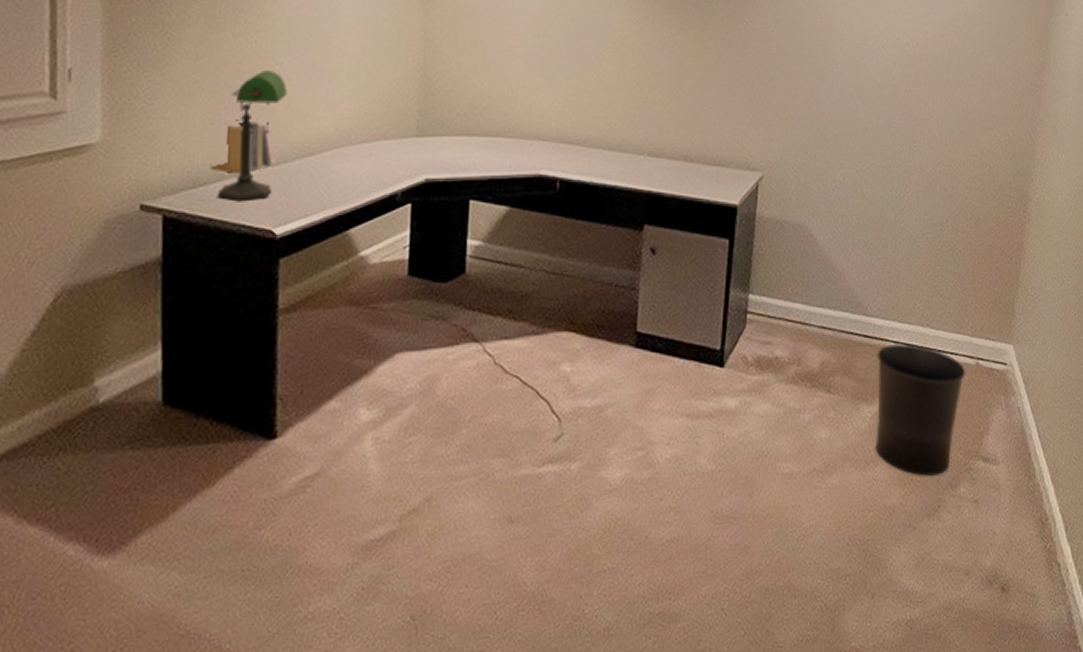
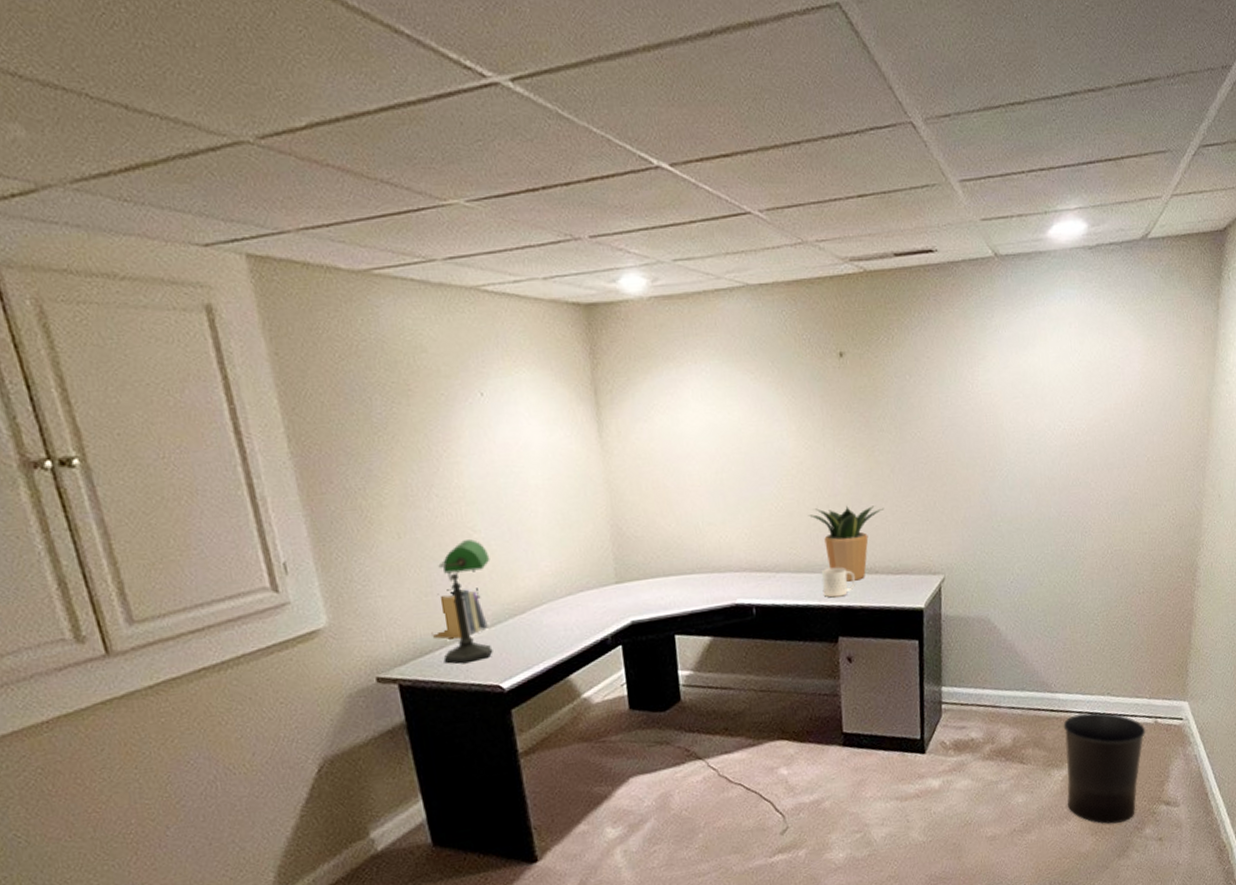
potted plant: none [627,85,706,167] -> present [808,505,884,582]
mug: none [633,149,668,182] -> present [821,567,855,598]

